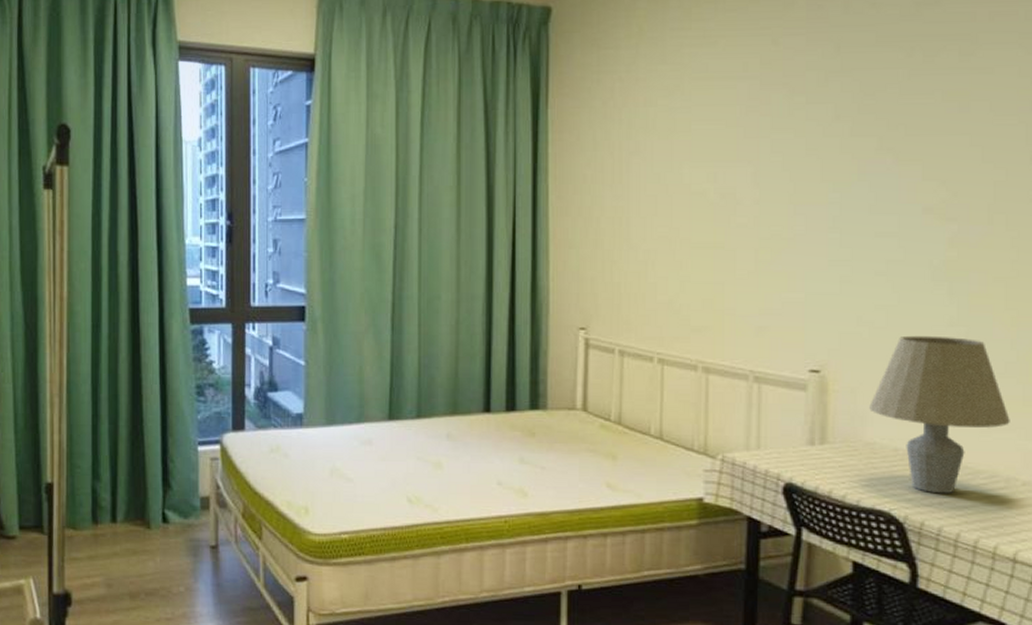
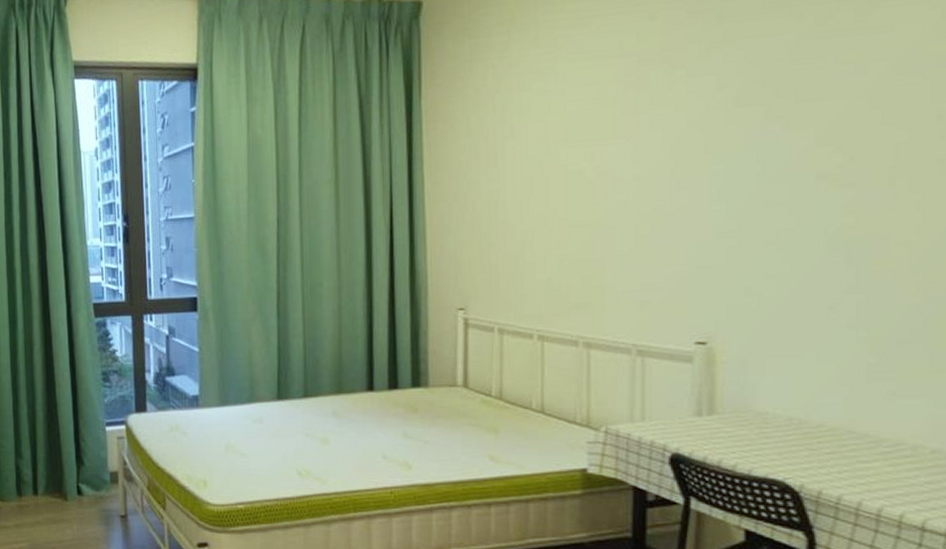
table lamp: present [869,335,1010,494] -> none [760,304,917,463]

